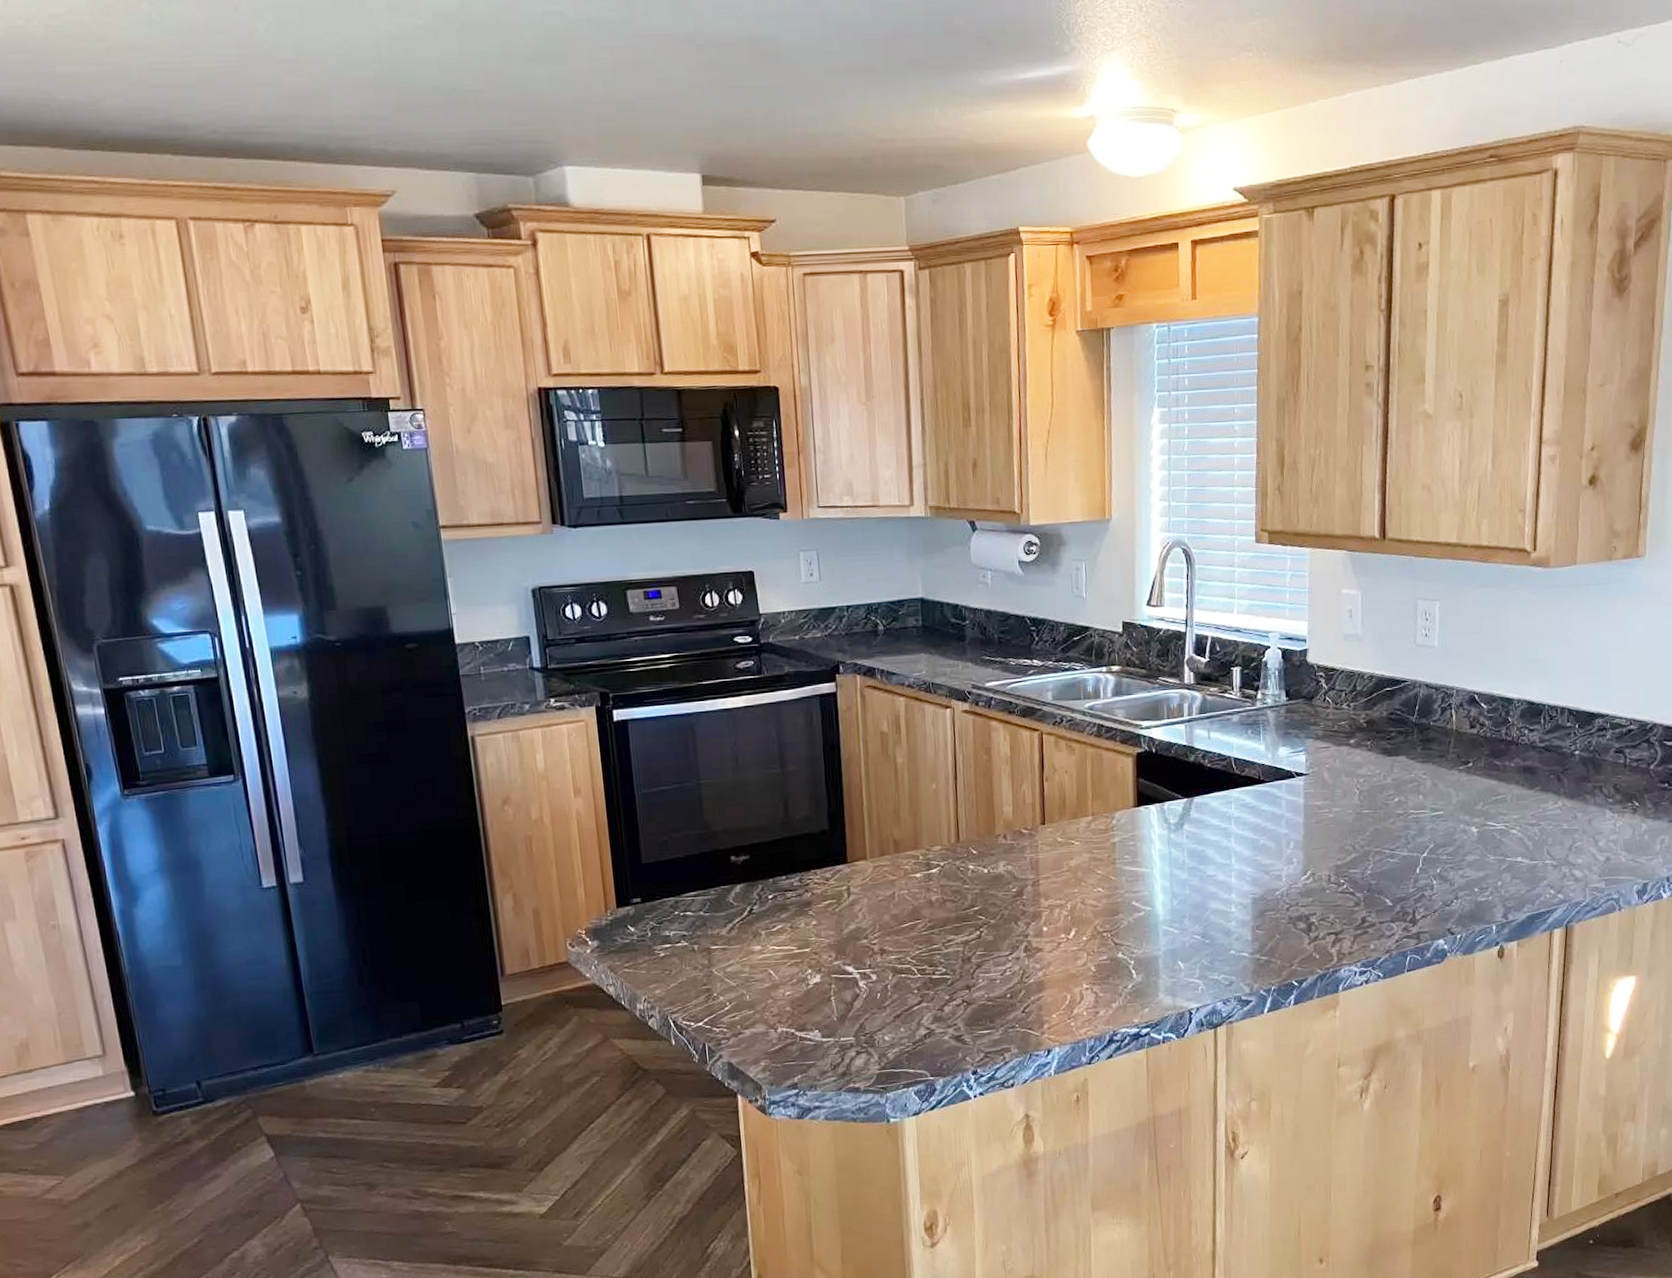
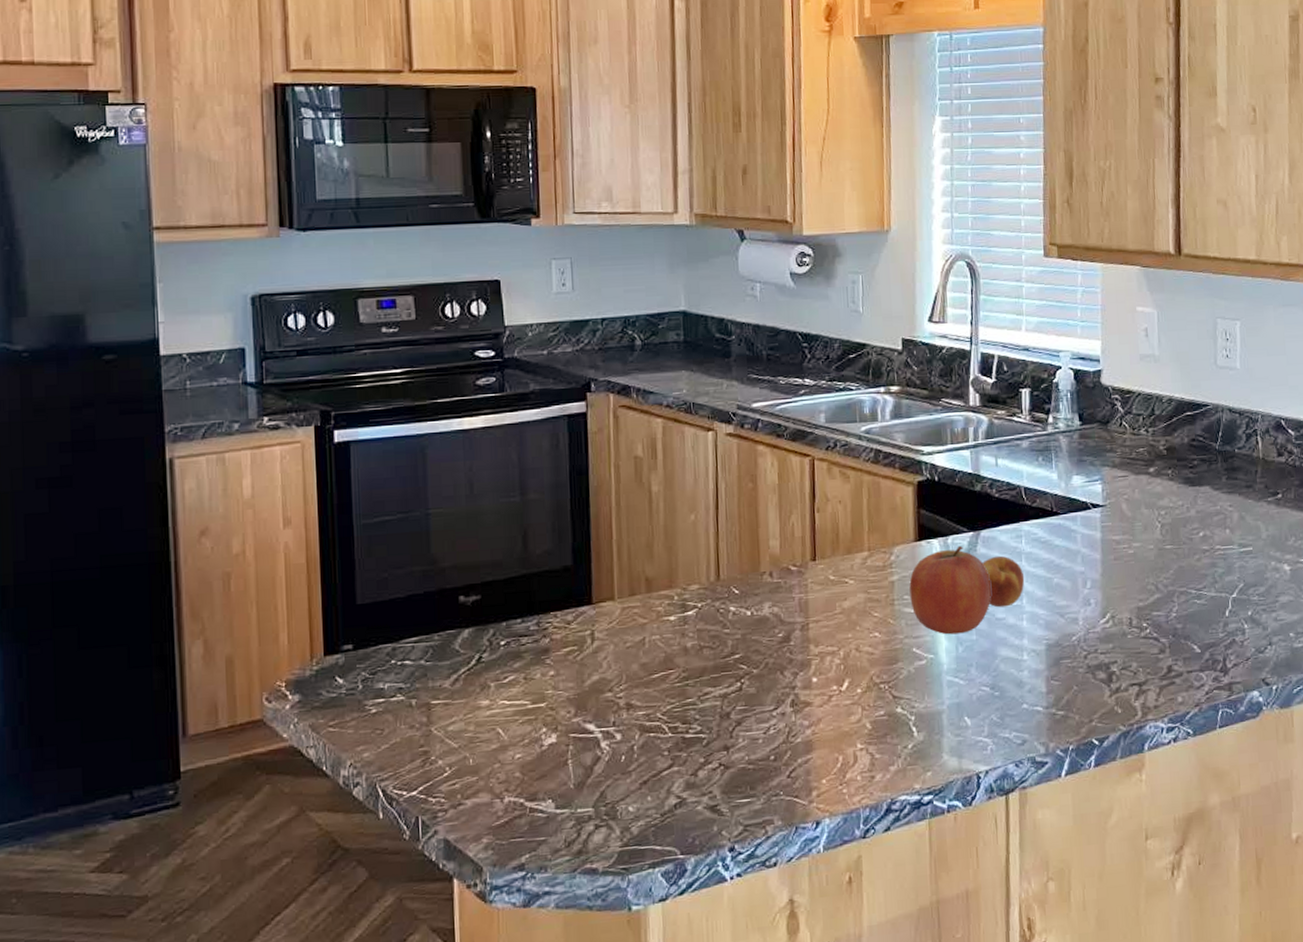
fruit: none [1129,810,1203,890] -> present [909,545,991,635]
fruit: none [1195,819,1234,866] -> present [982,555,1025,608]

